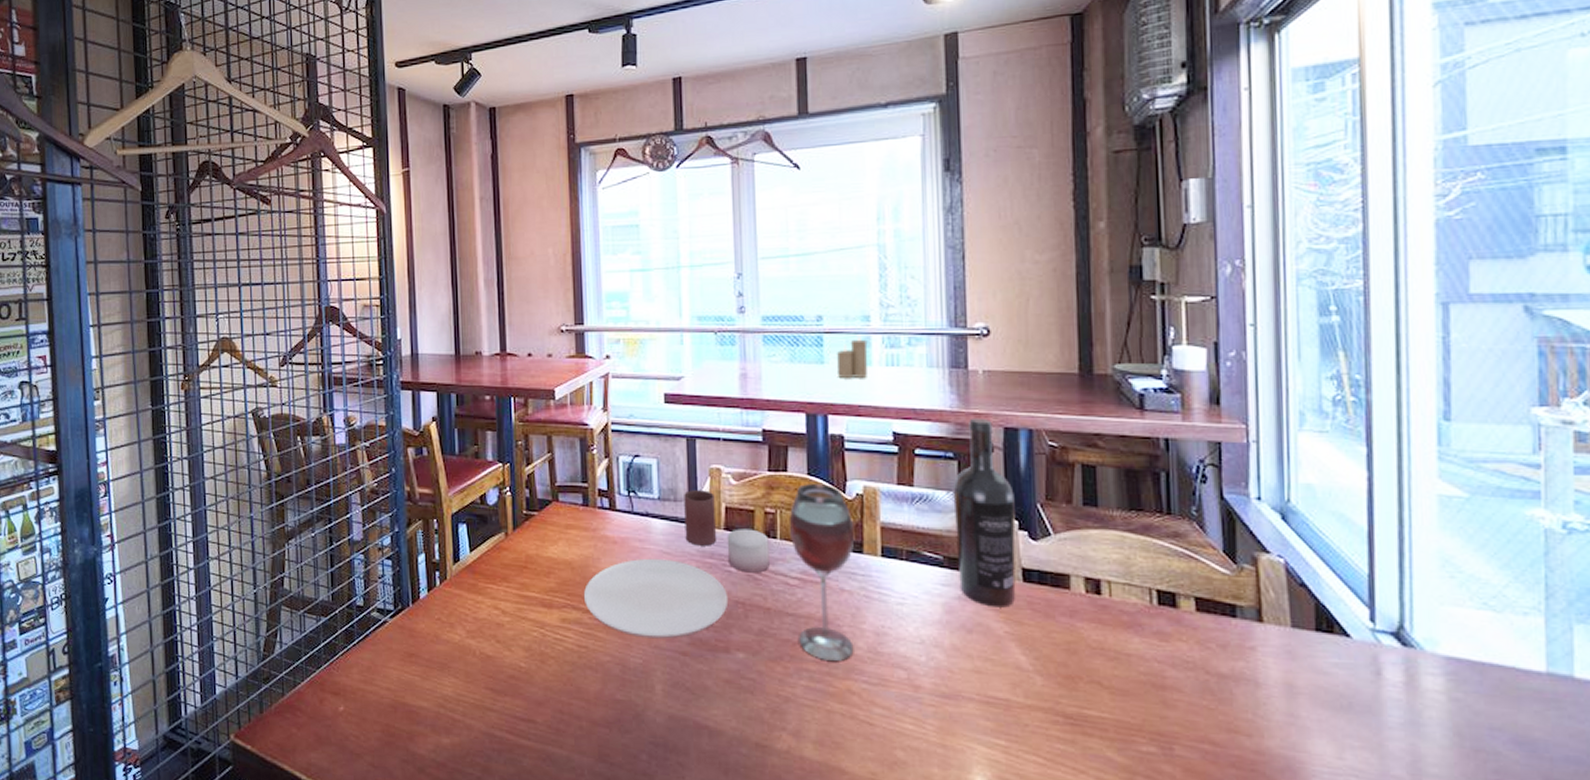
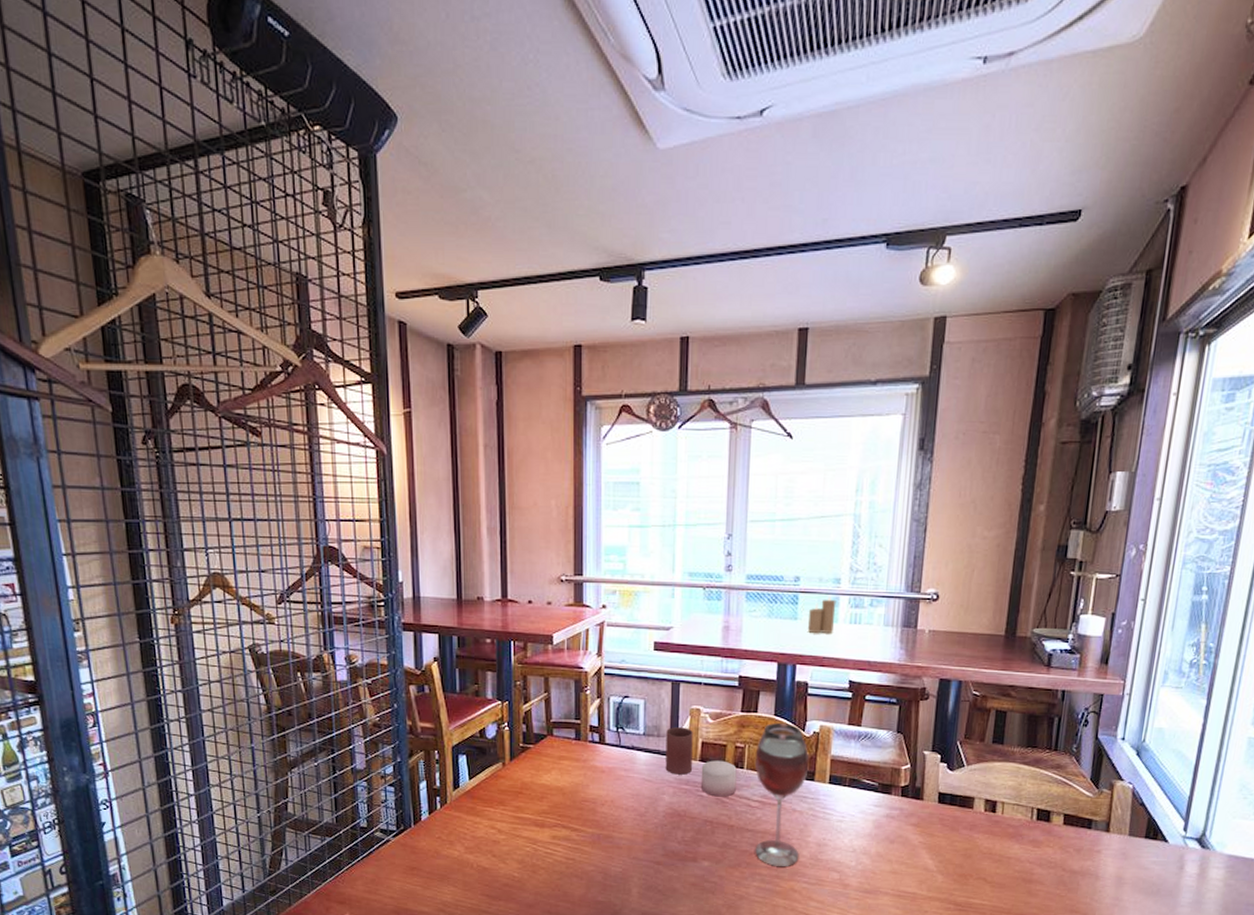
plate: present [583,558,729,639] -> none [572,785,699,852]
wine bottle: present [952,418,1016,608] -> none [888,670,941,823]

